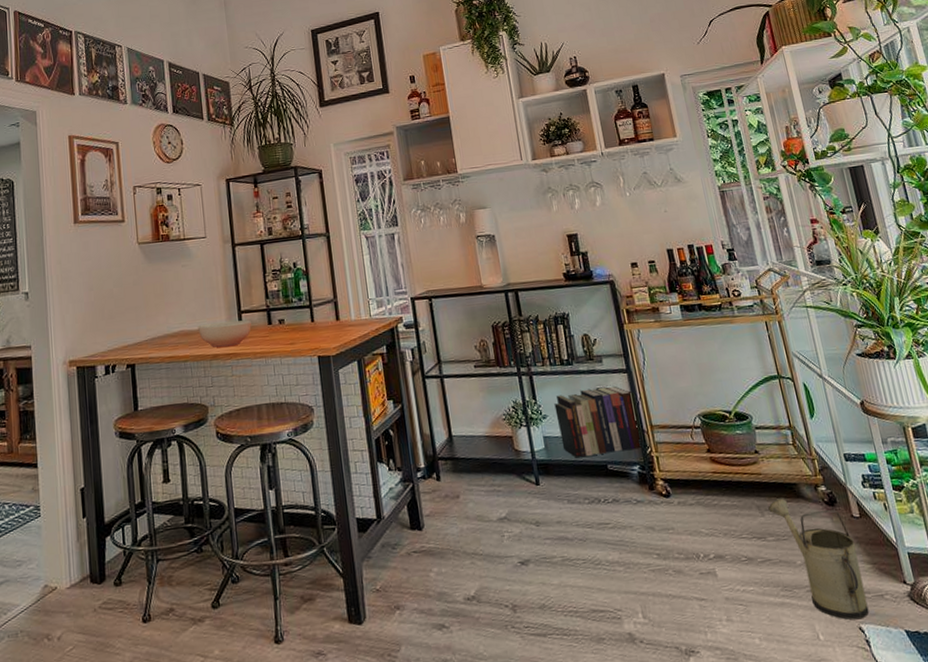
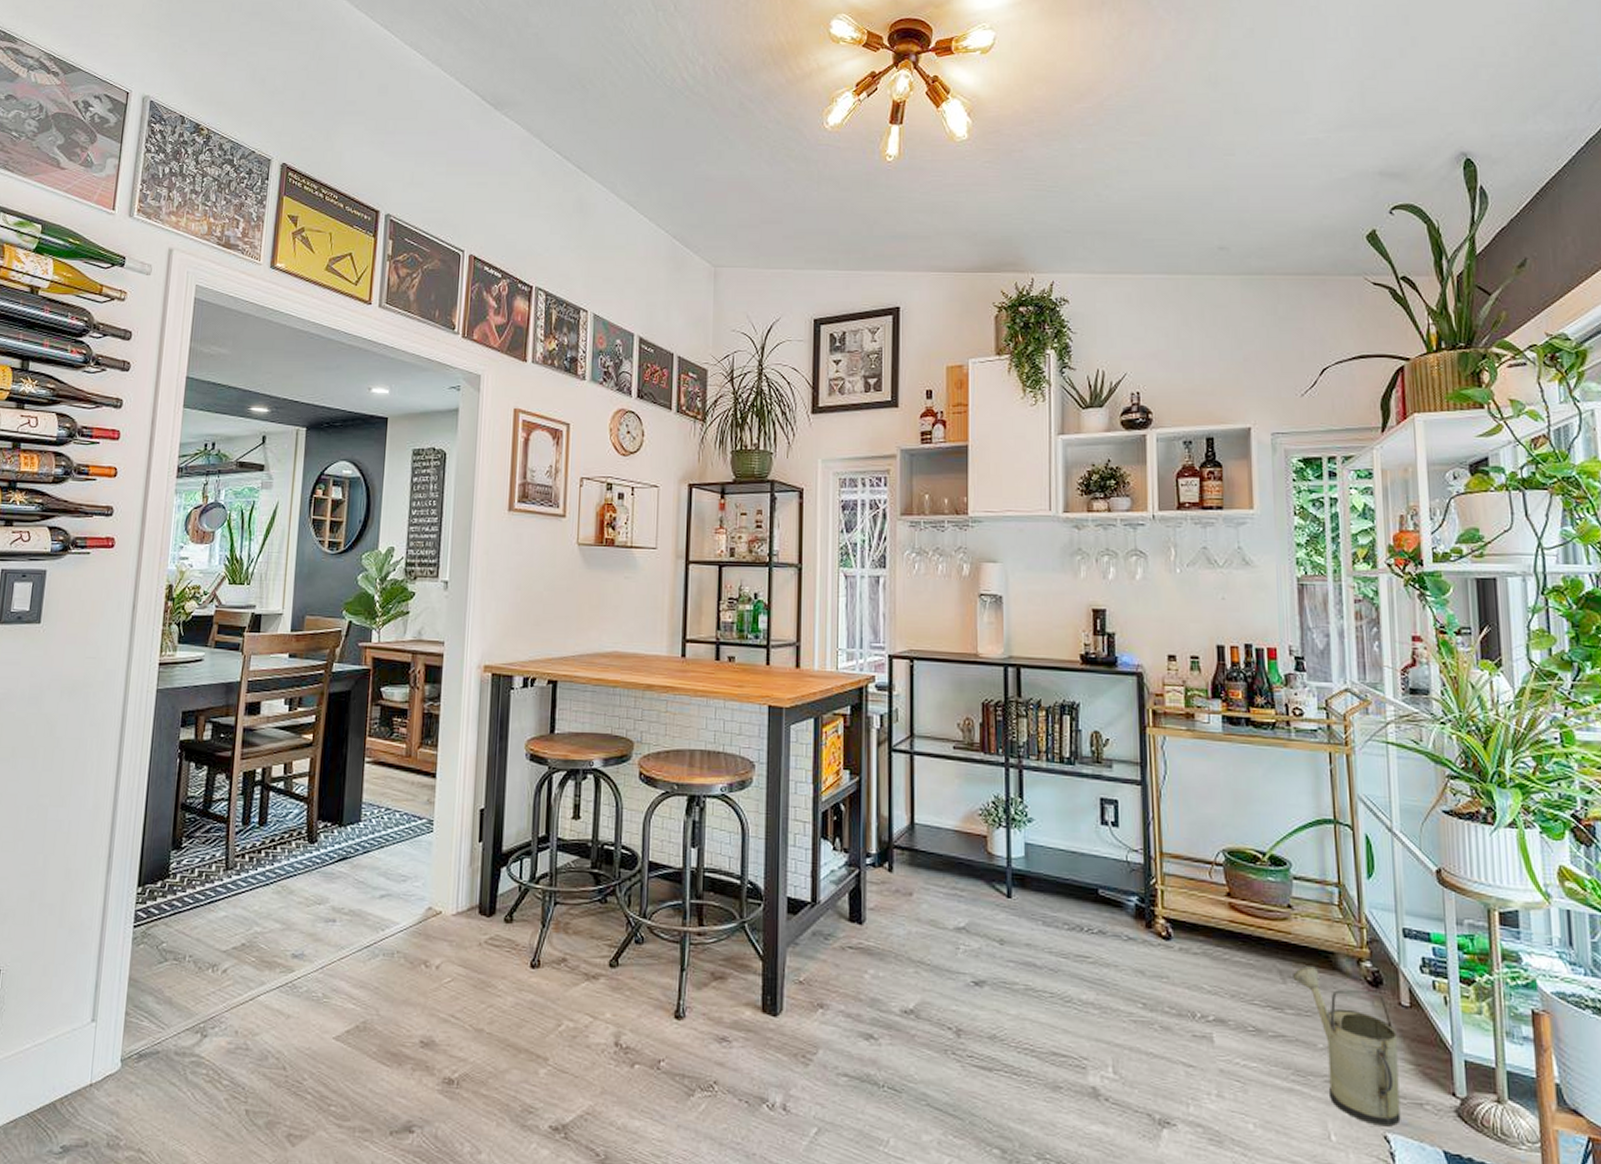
bowl: present [197,320,252,348] -> none [633,647,697,677]
books: present [554,386,643,458] -> none [1044,796,1147,877]

